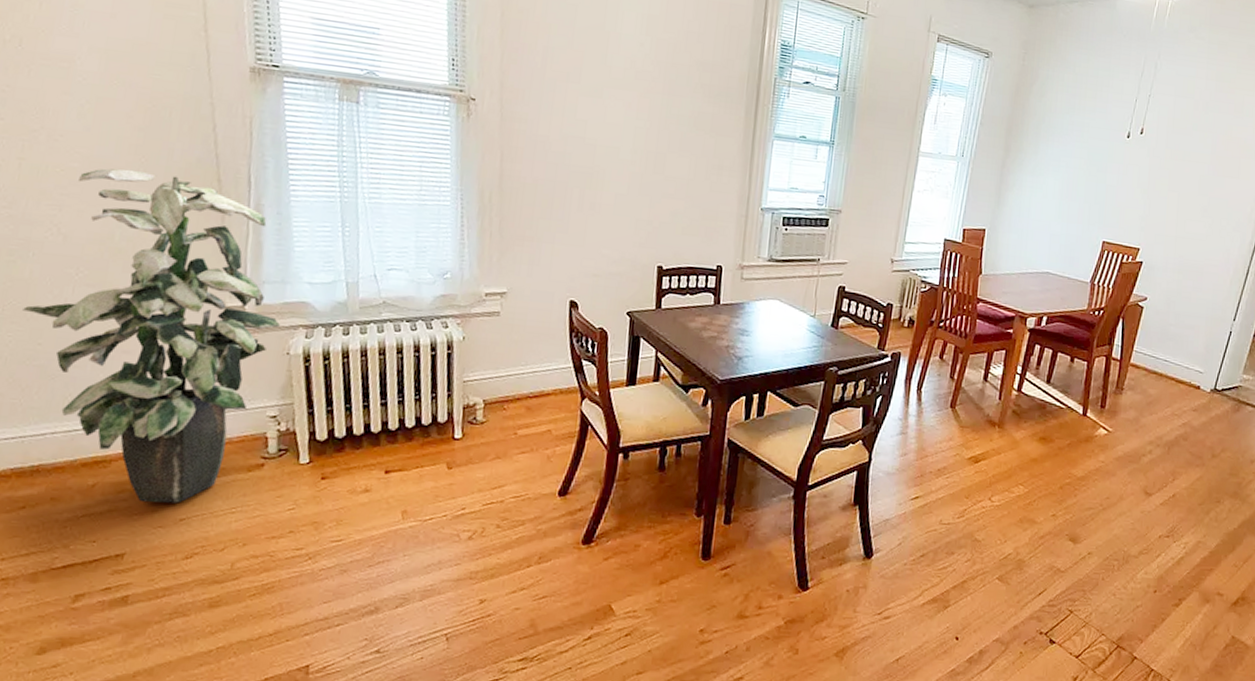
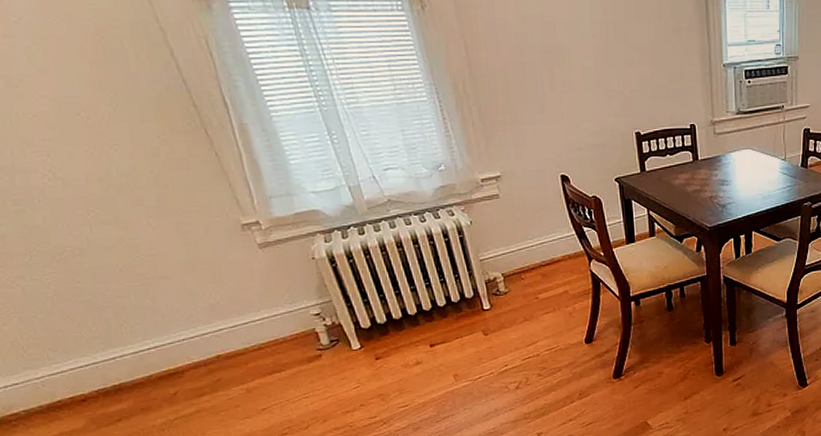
indoor plant: present [23,168,280,503] -> none [49,106,298,401]

